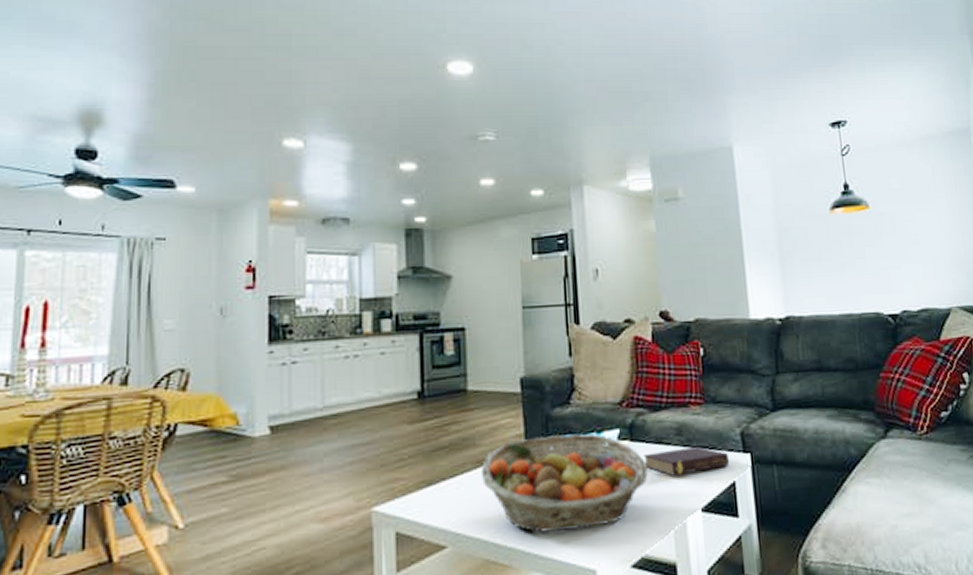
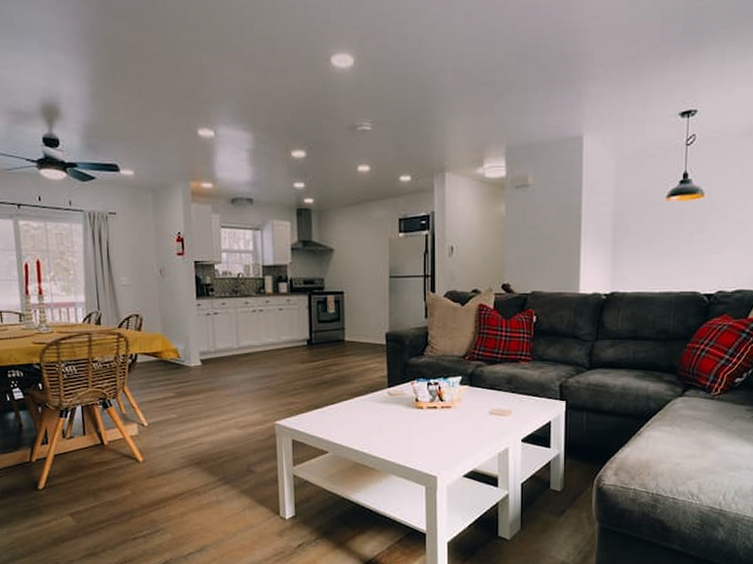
fruit basket: present [480,433,648,533] -> none [353,378,482,447]
book: present [643,446,730,476] -> none [479,393,548,414]

